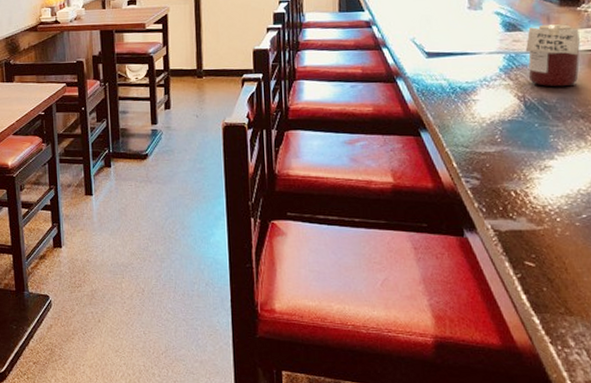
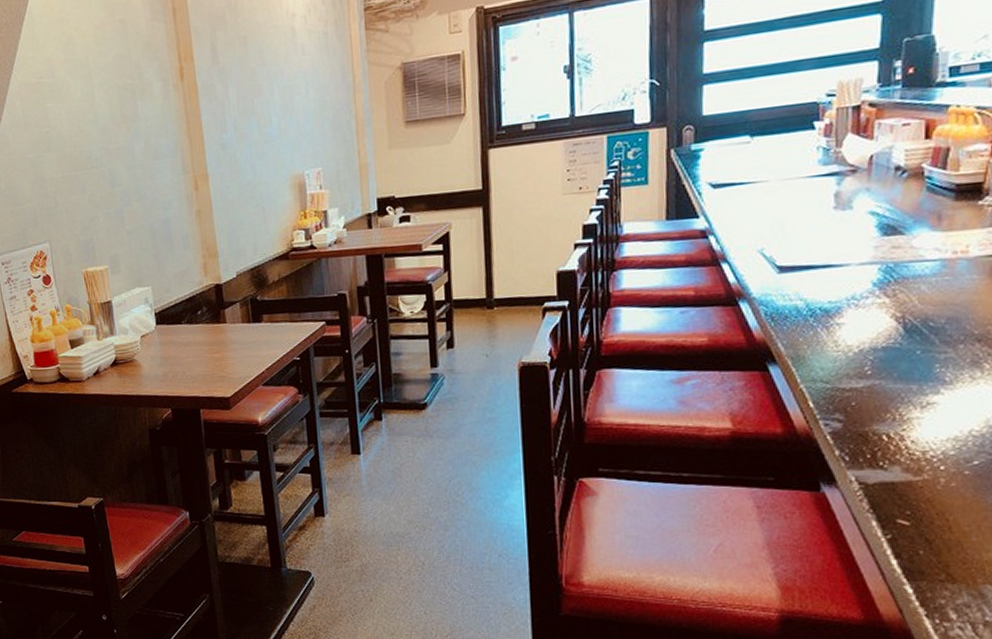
jar: present [525,24,580,87] -> none [907,223,980,304]

